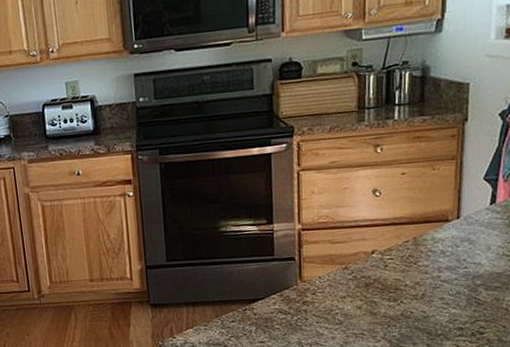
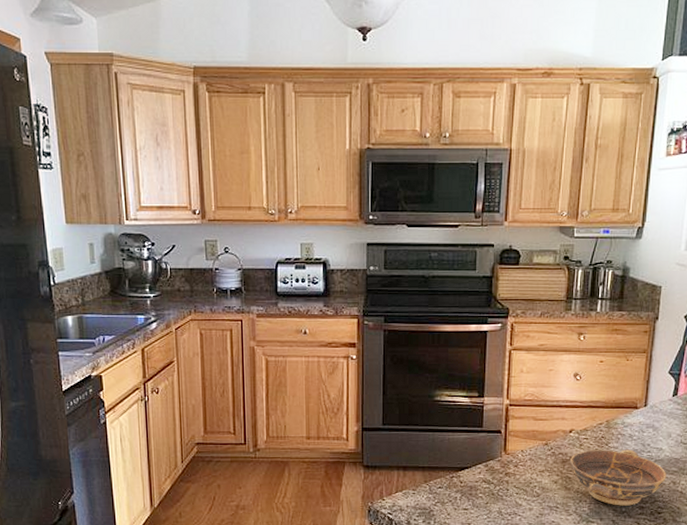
bowl: none [375,266,489,329] -> present [570,449,667,506]

